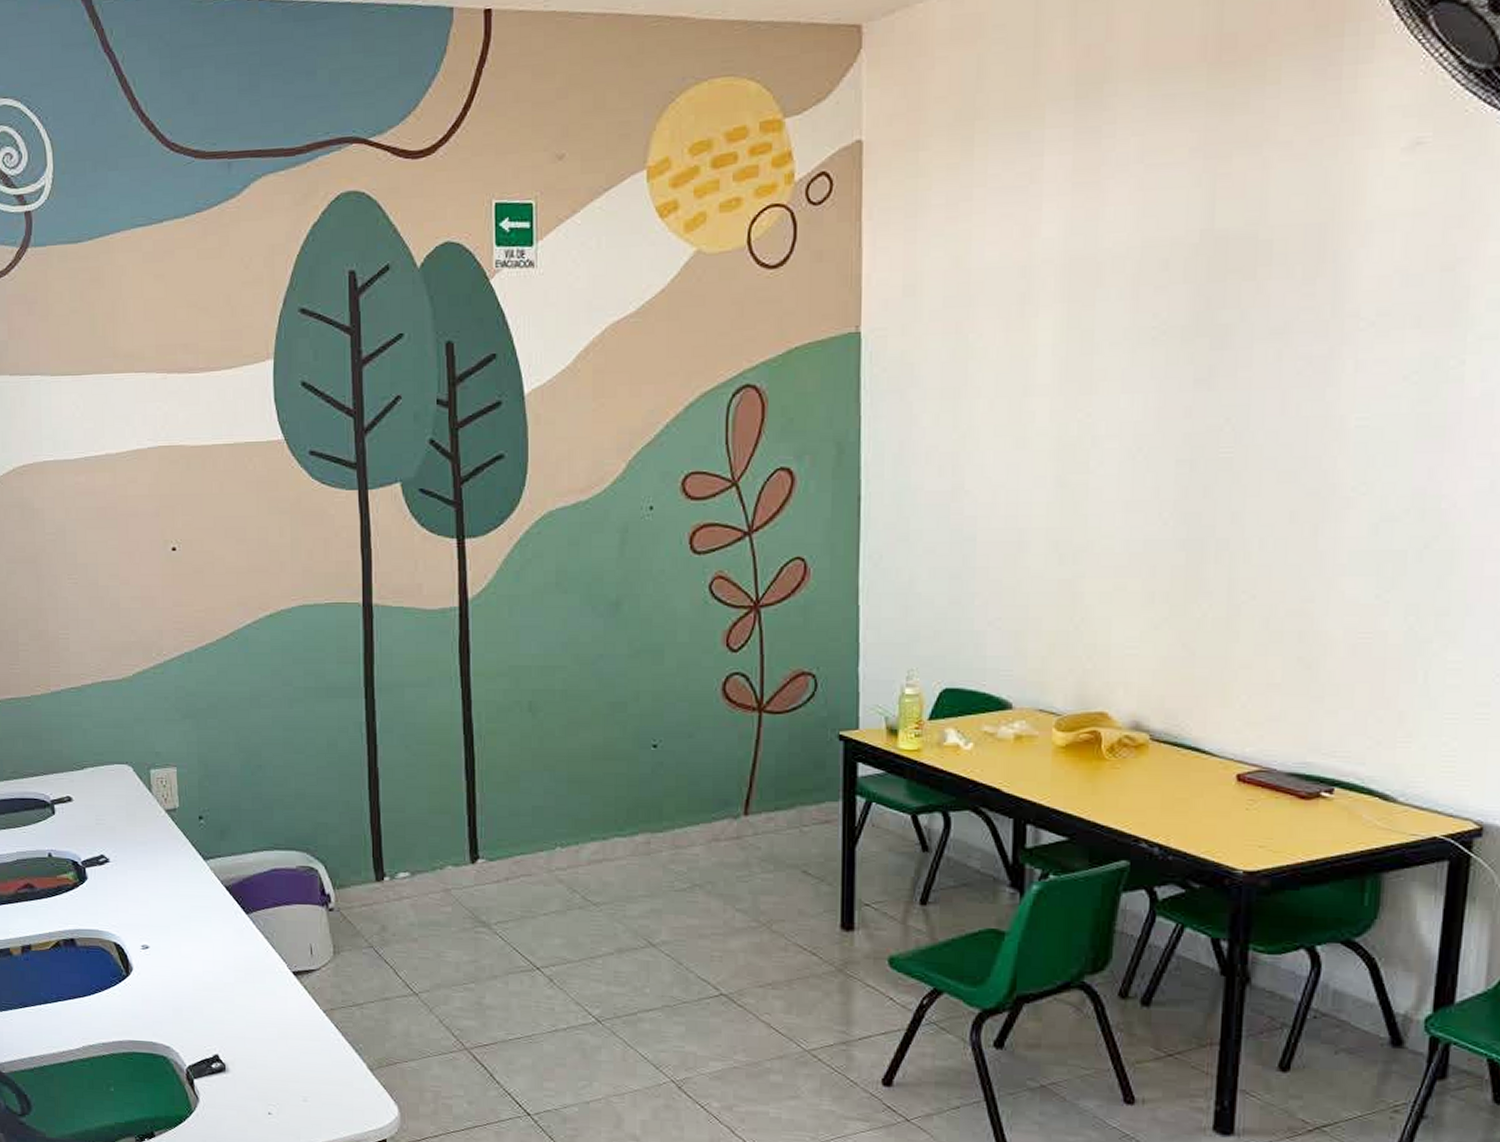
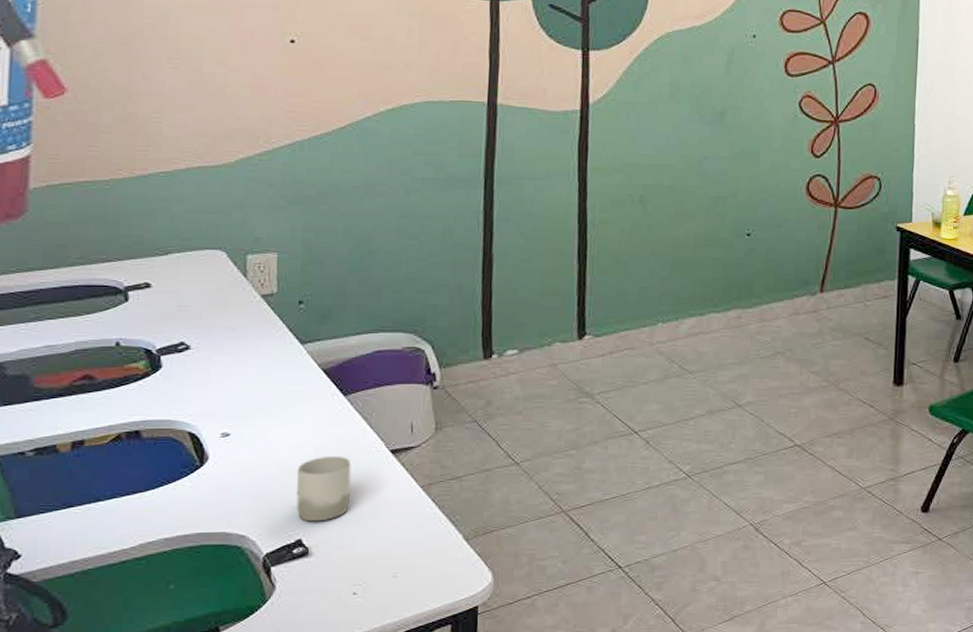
cup: none [209,973,260,1039] -> present [296,455,352,522]

